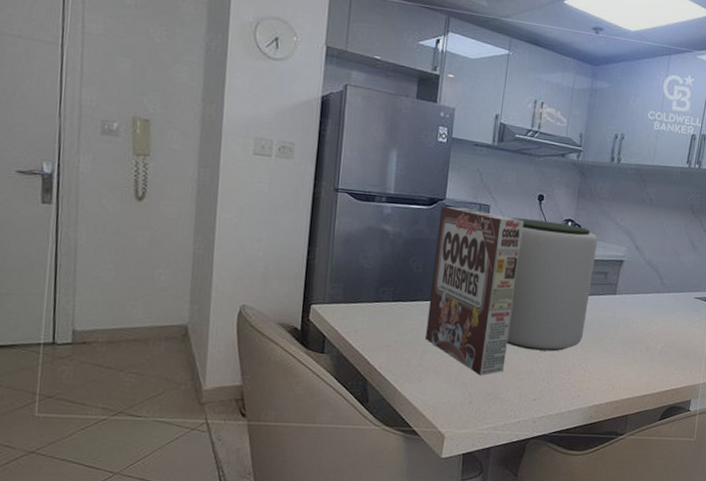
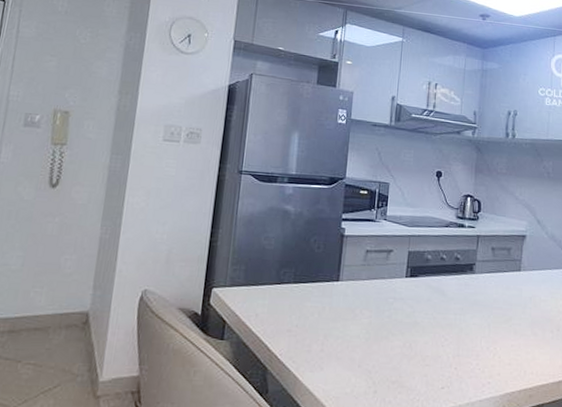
cereal box: present [426,206,525,376] -> none [327,185,424,362]
plant pot: present [506,217,598,352] -> none [409,194,498,334]

